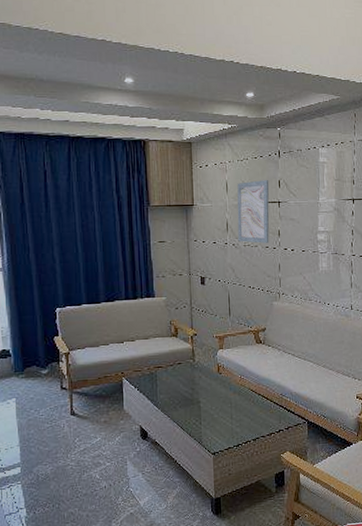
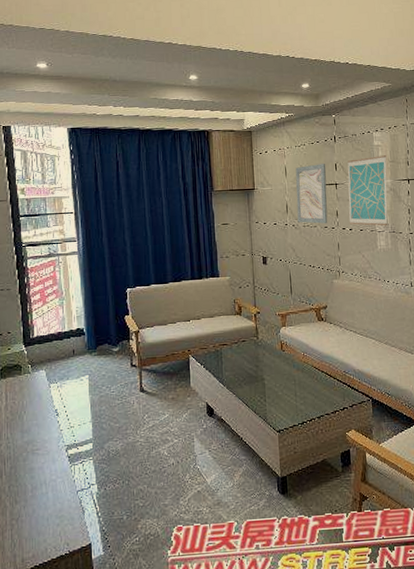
wall art: none [291,173,332,247] -> present [347,155,388,226]

